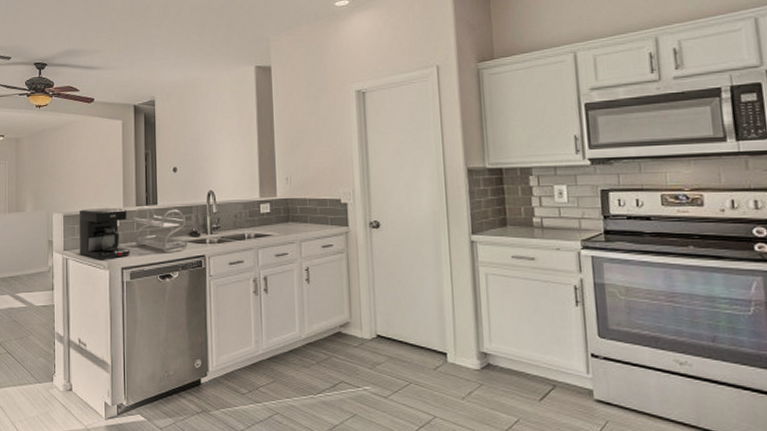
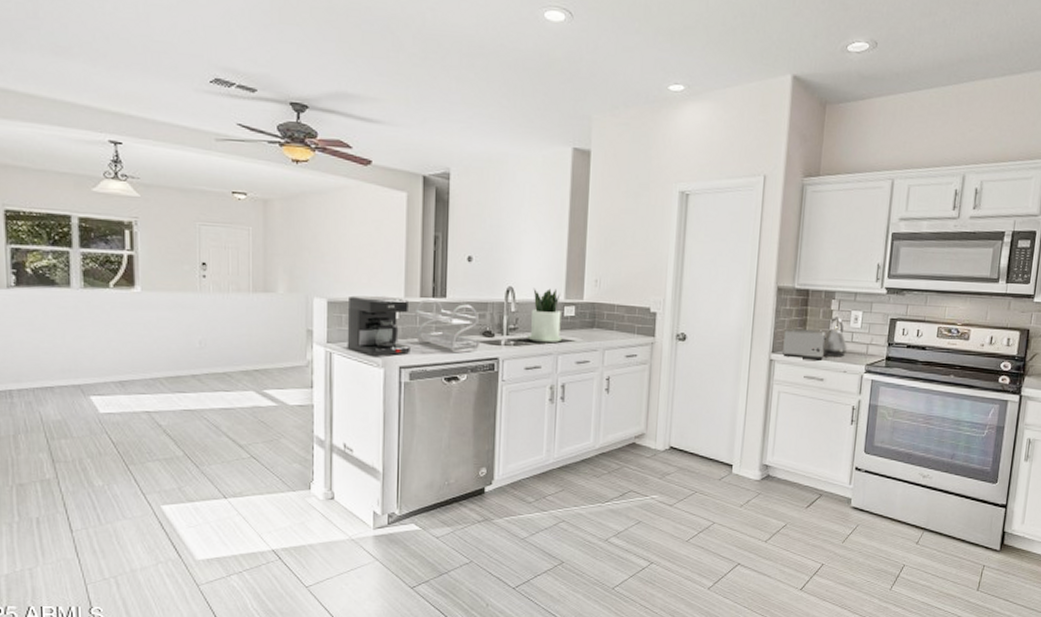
planter: none [228,189,261,239] -> present [527,287,563,344]
toaster: none [482,207,531,239] -> present [781,328,828,361]
kettle: none [528,193,557,233] -> present [823,317,848,356]

